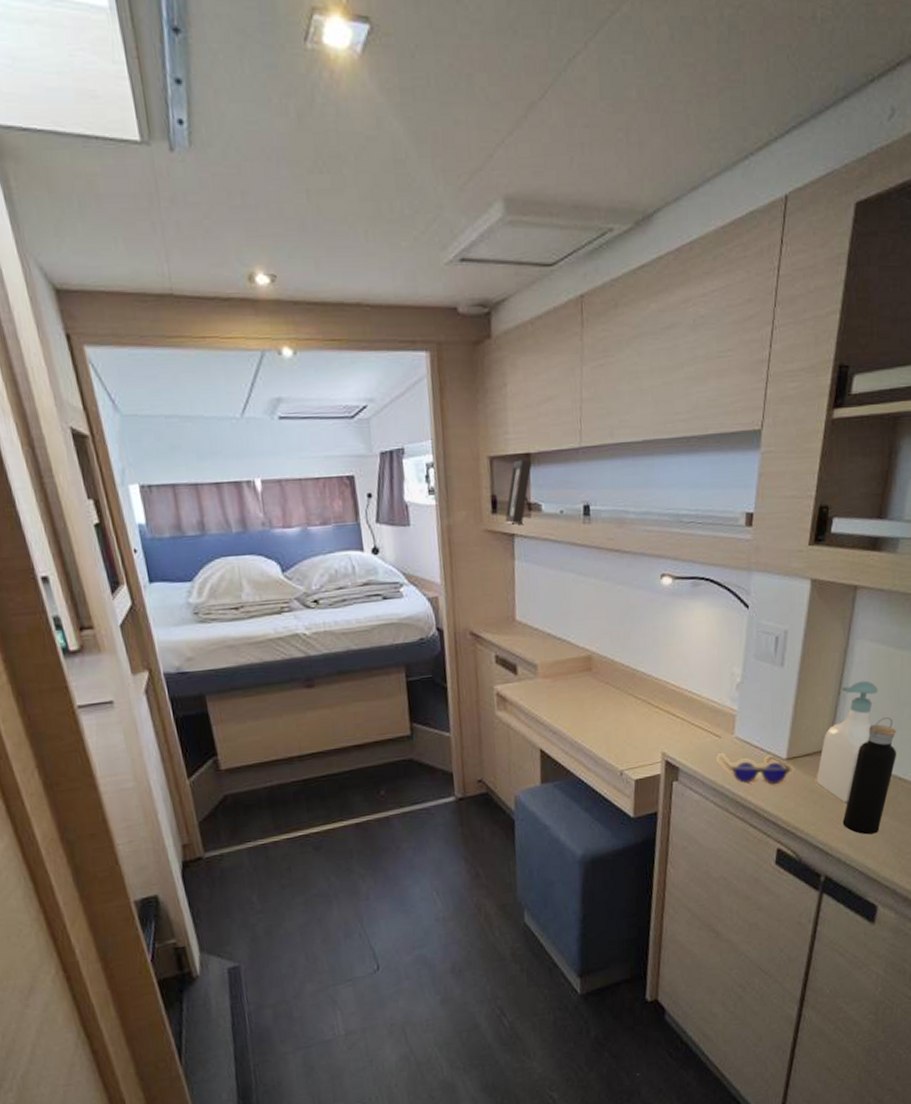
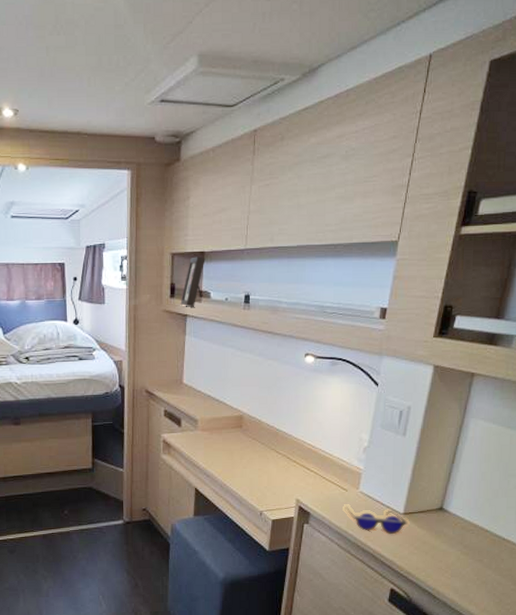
soap bottle: present [816,680,879,804] -> none [428,453,489,556]
water bottle: present [842,717,896,835] -> none [450,486,502,584]

